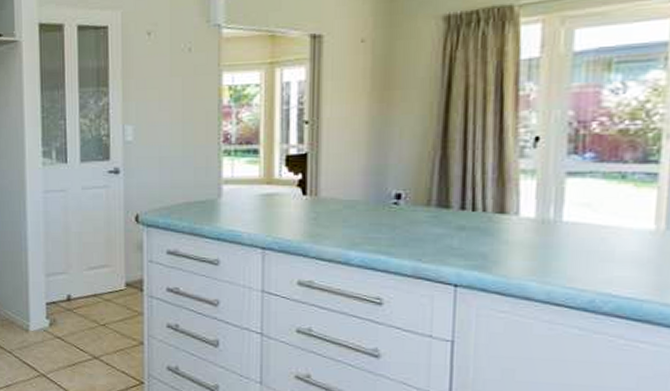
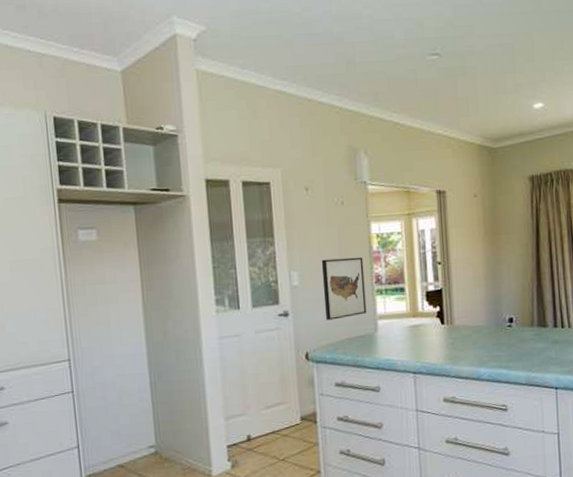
wall art: none [160,111,210,181] -> present [321,257,367,320]

